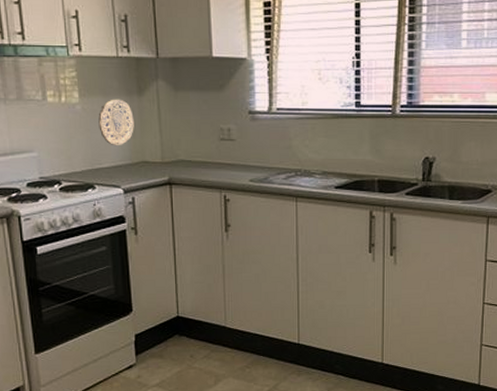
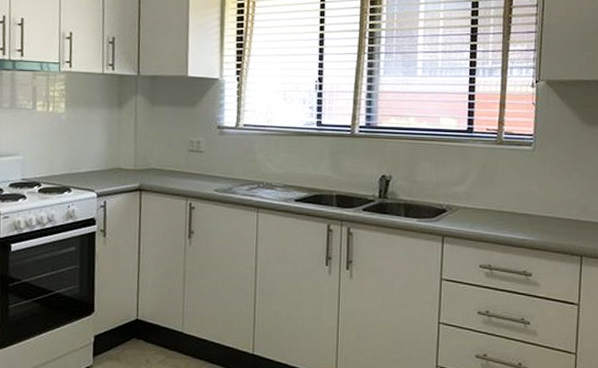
decorative plate: present [98,99,134,146] -> none [80,110,113,153]

